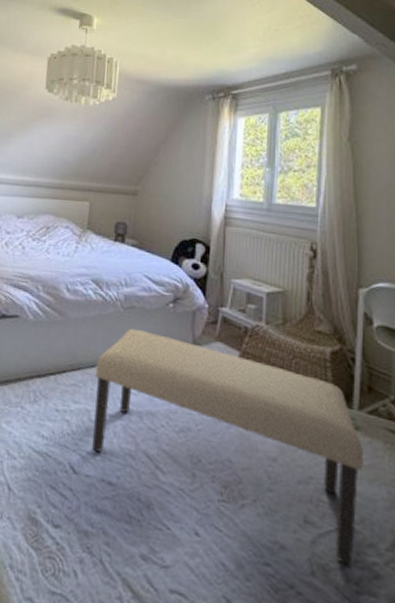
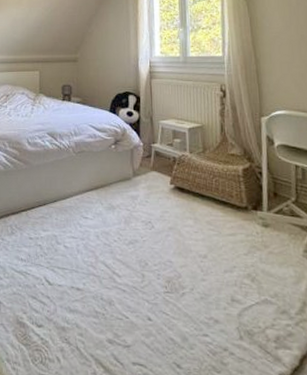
bench: present [92,328,363,566] -> none [58,168,274,329]

